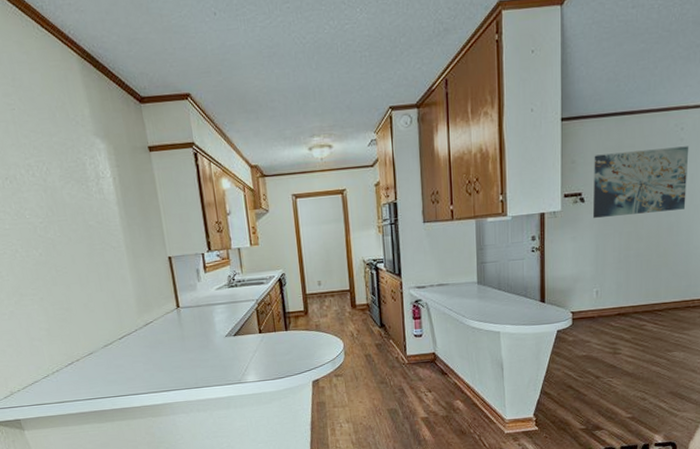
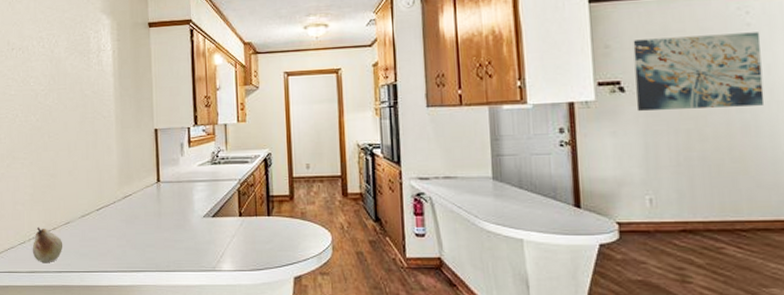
fruit: none [57,359,90,393] -> present [32,226,63,263]

